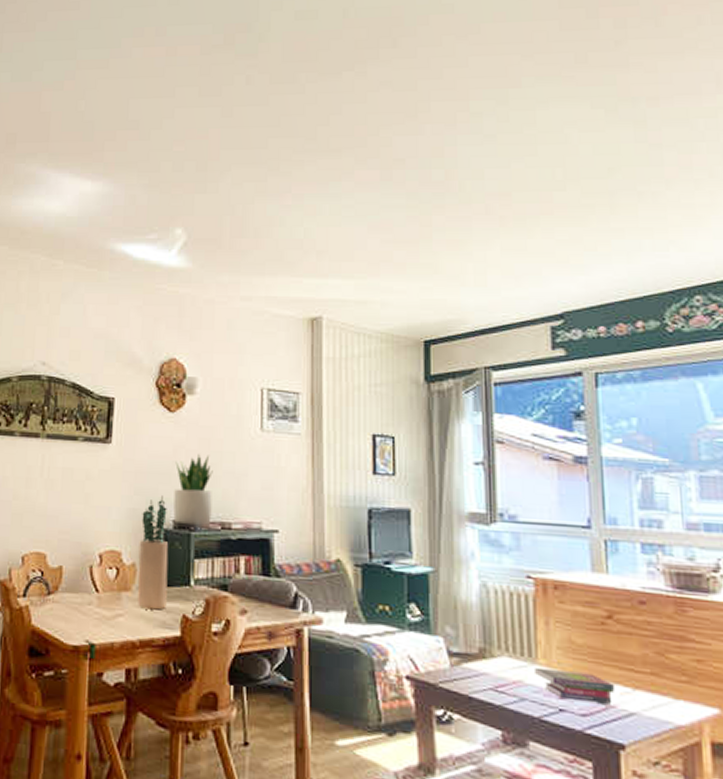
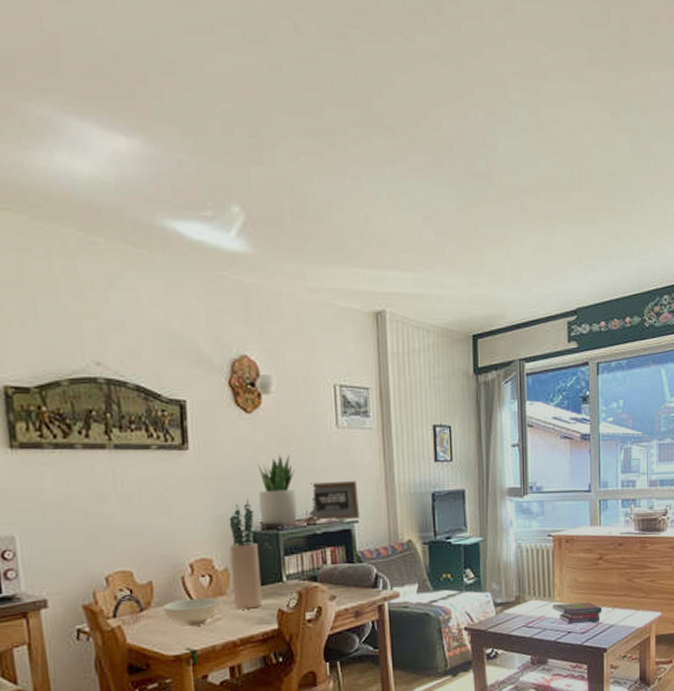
bowl: none [68,588,122,619] -> present [162,597,218,627]
picture frame: none [221,485,280,529] -> present [306,480,359,522]

